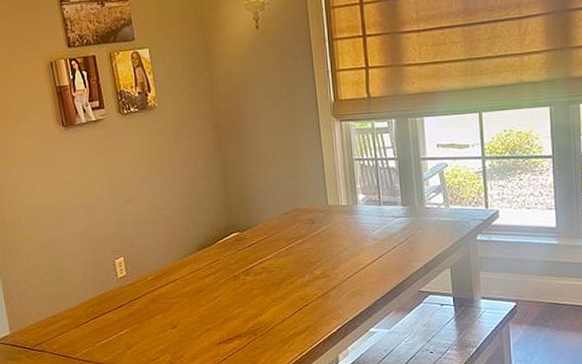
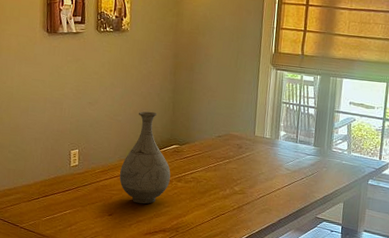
vase: none [176,197,237,309] -> present [119,111,171,204]

